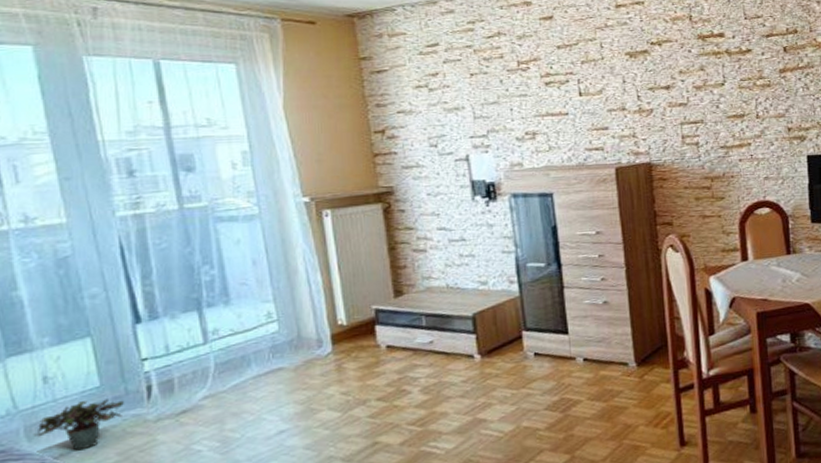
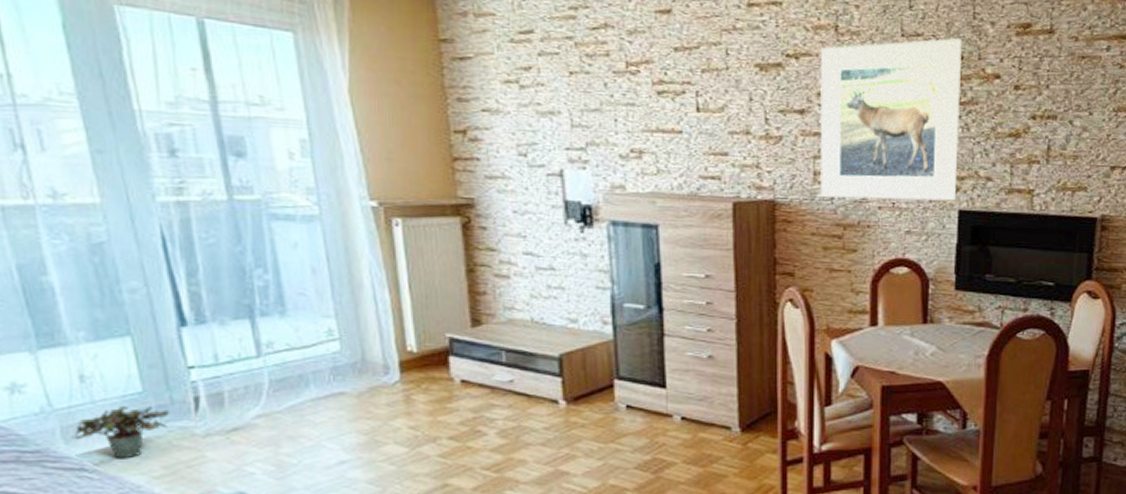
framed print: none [679,17,803,156] -> present [820,38,962,201]

